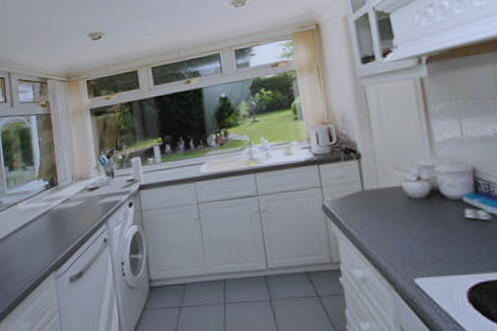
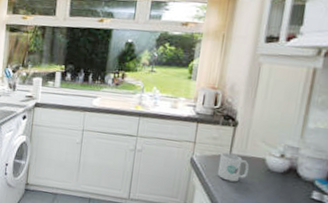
mug: none [353,189,389,221] -> present [217,152,250,182]

